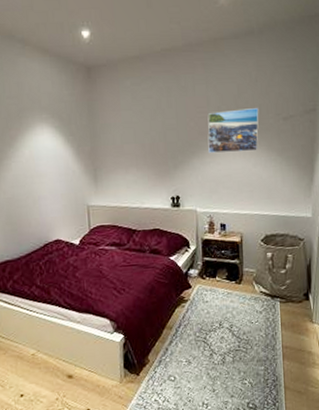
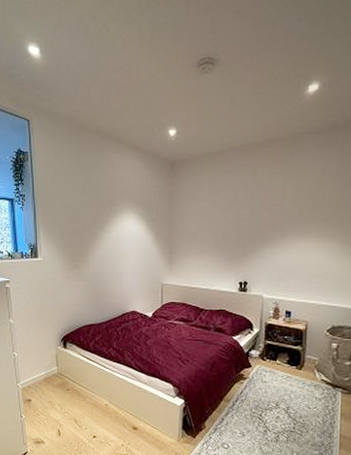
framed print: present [207,108,259,153] -> none [280,202,337,244]

